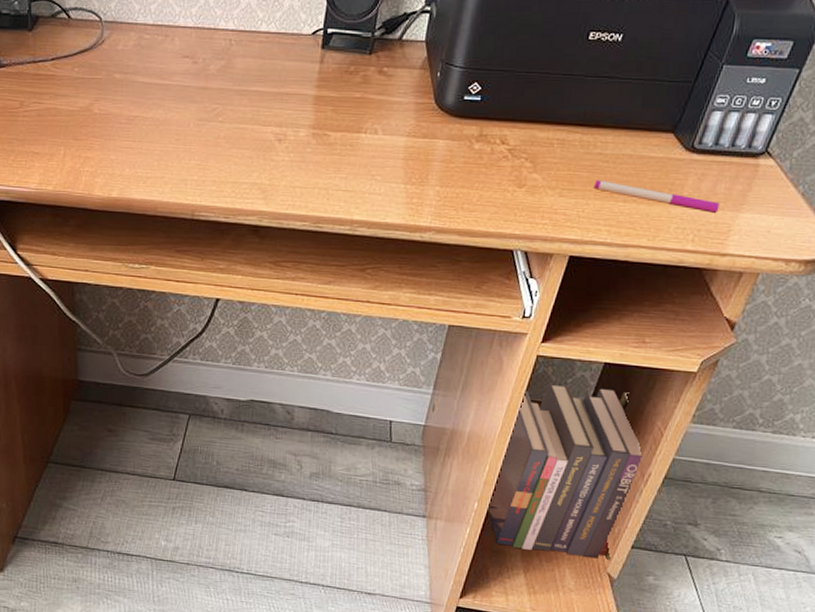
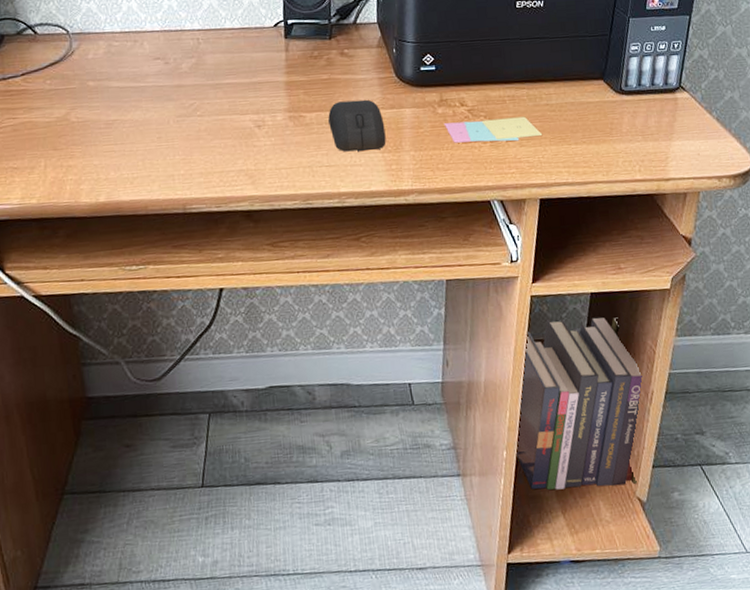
computer mouse: none [353,124,413,180] -> present [328,99,386,152]
sticky notes: none [478,161,588,190] -> present [443,116,543,143]
pen: present [594,180,720,214] -> none [547,127,655,145]

